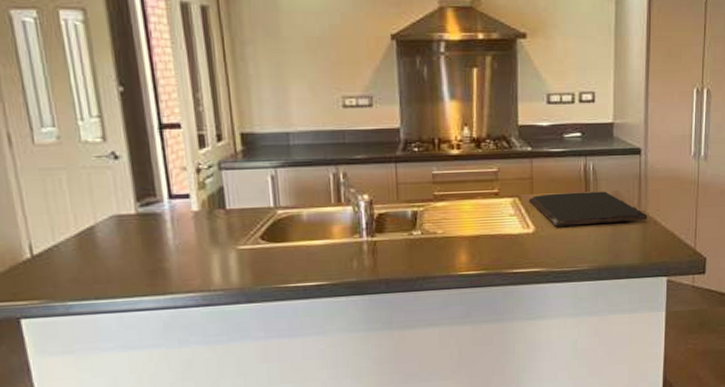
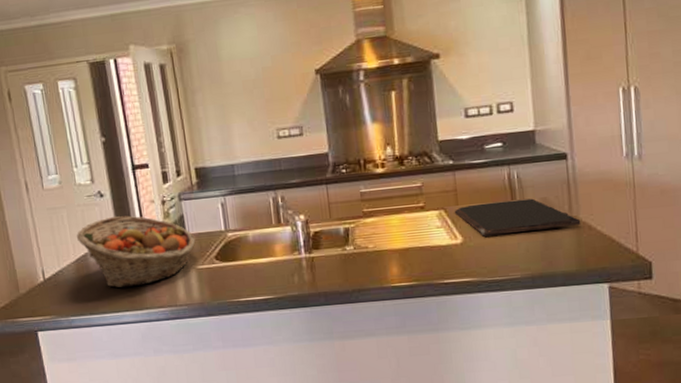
fruit basket: none [79,183,238,269] -> present [76,215,196,288]

